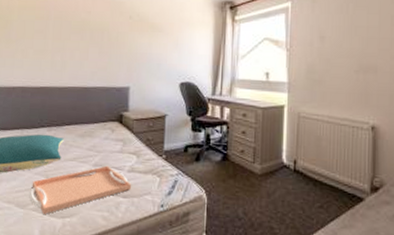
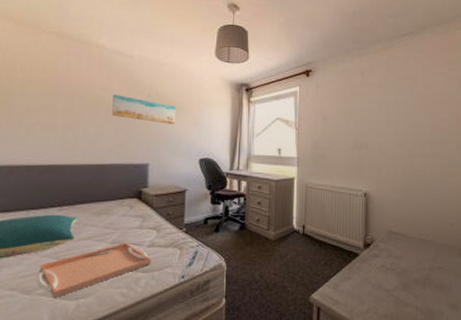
wall art: none [96,17,156,46] -> present [112,94,175,124]

